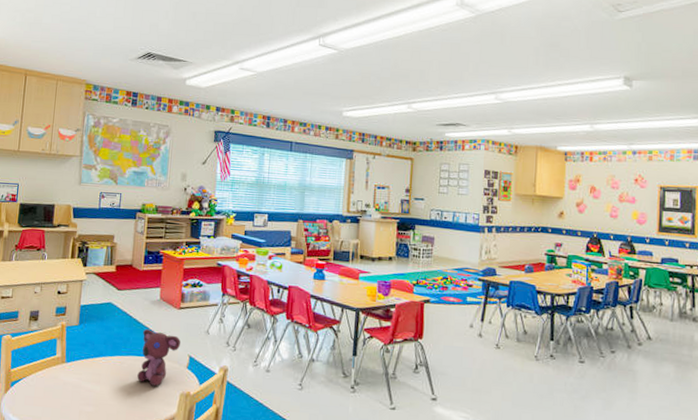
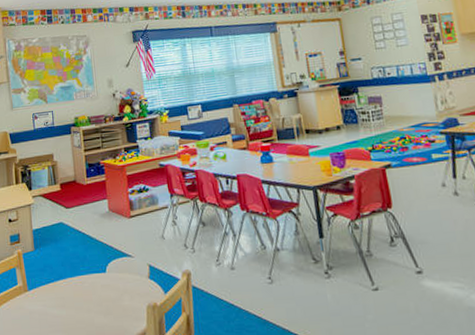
teddy bear: present [137,329,181,386] -> none [98,244,138,302]

